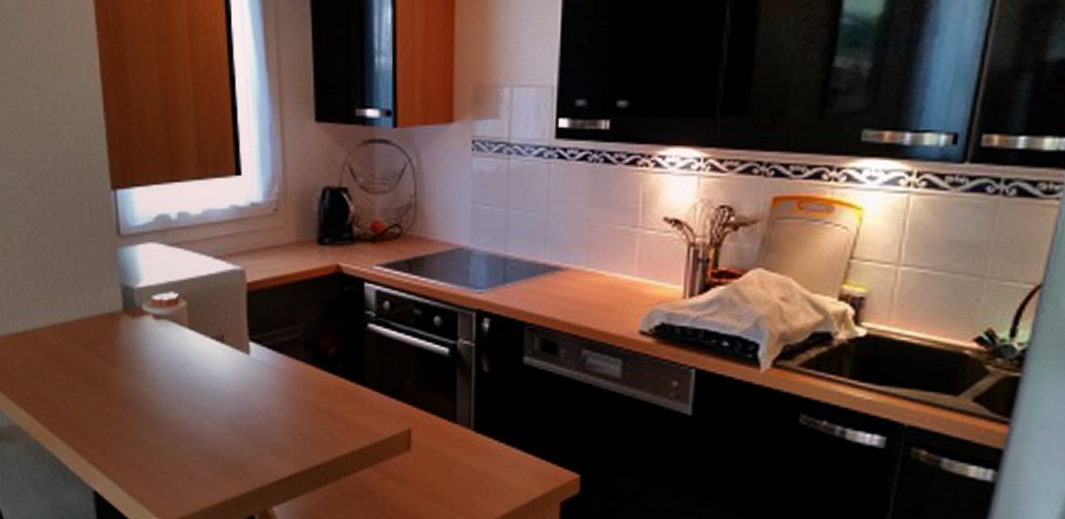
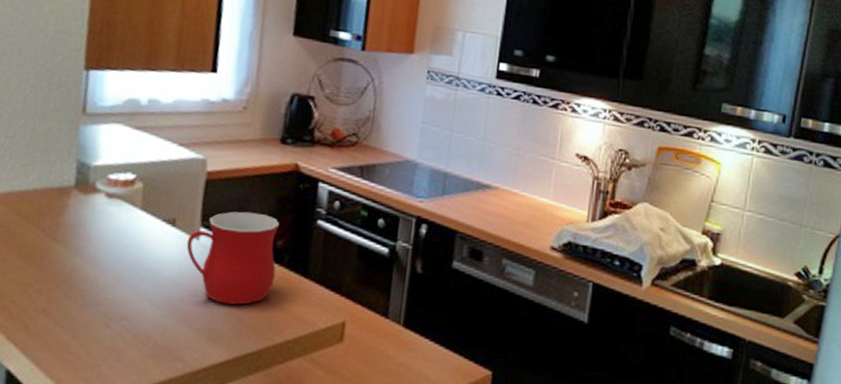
mug: none [238,321,331,418] -> present [186,211,280,305]

